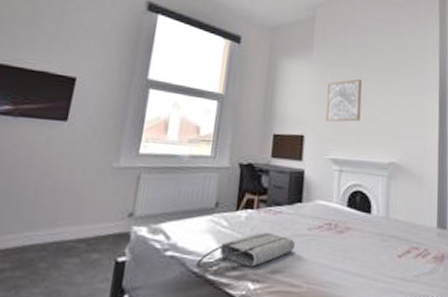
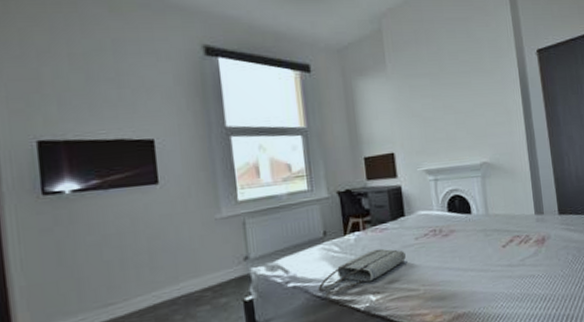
wall art: present [325,78,362,122] -> none [407,86,446,136]

